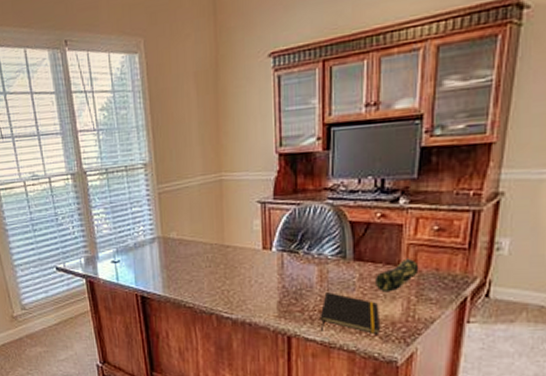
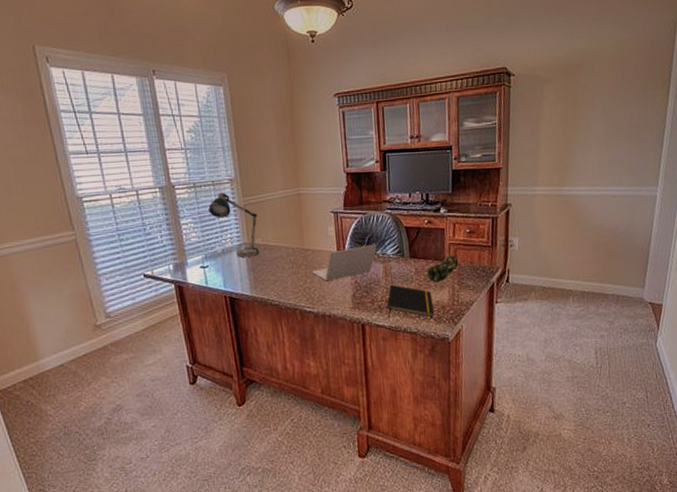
desk lamp: none [120,178,174,253] -> present [208,192,260,257]
laptop: none [232,242,312,284] -> present [312,244,377,282]

